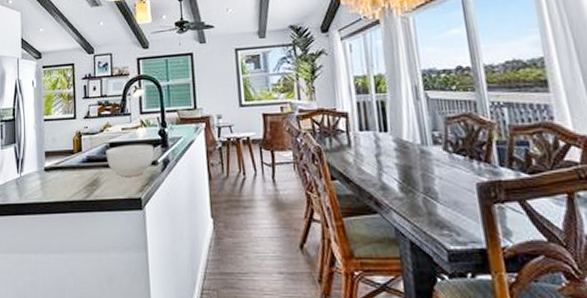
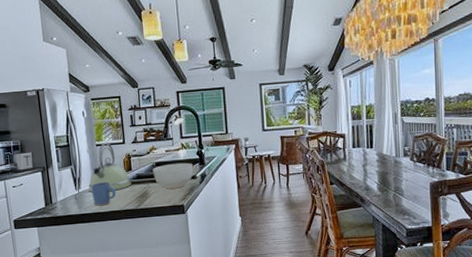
kettle: none [31,116,81,177] -> present [88,142,132,192]
mug: none [34,165,62,195] -> present [91,182,116,206]

